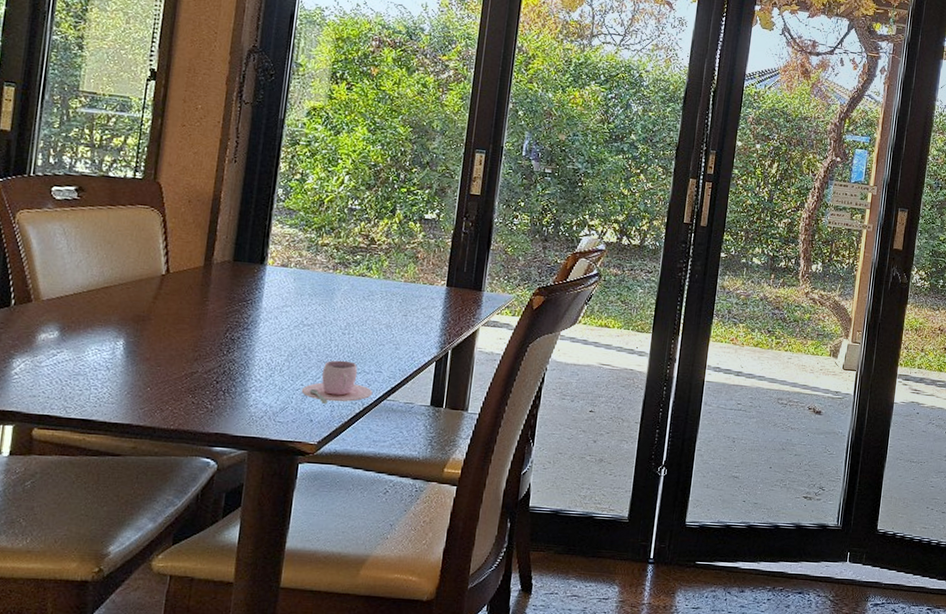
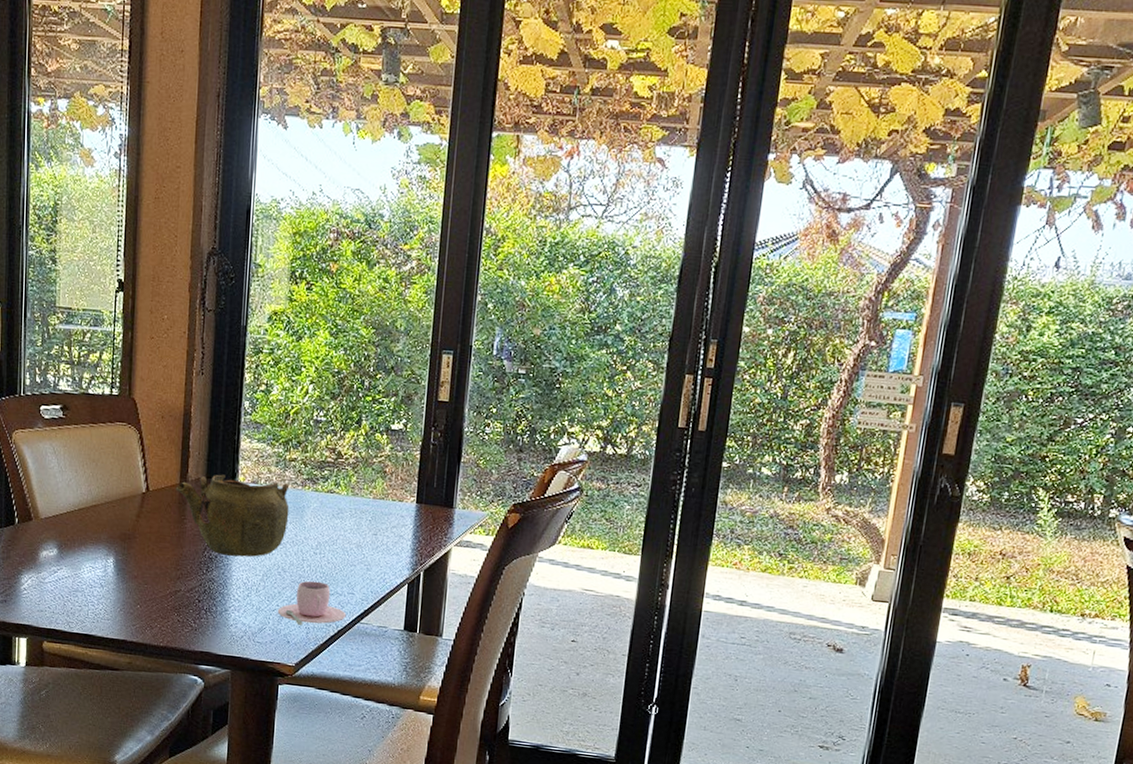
teapot: none [198,257,321,338] -> present [175,474,290,557]

